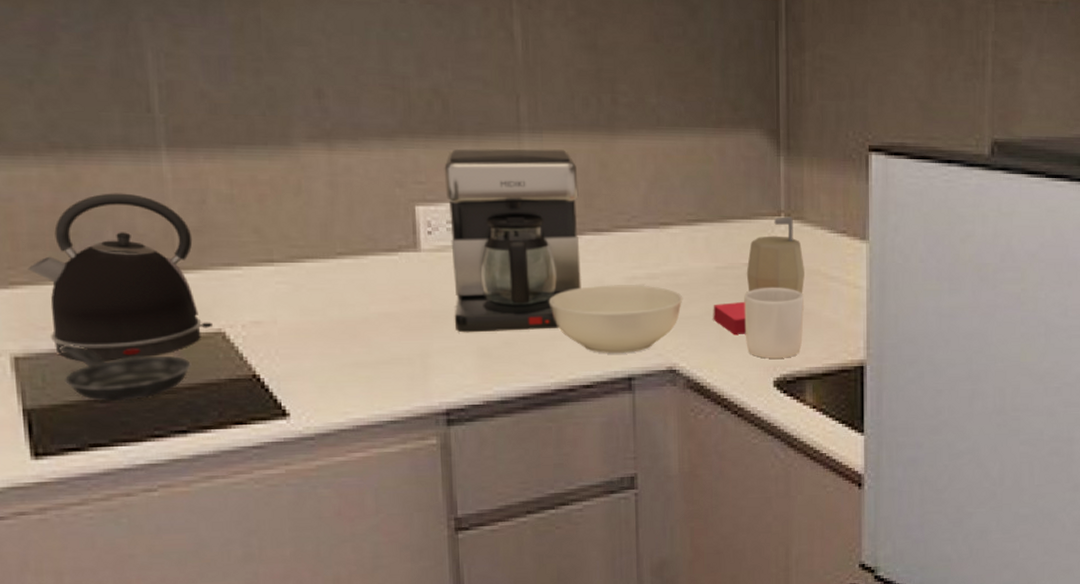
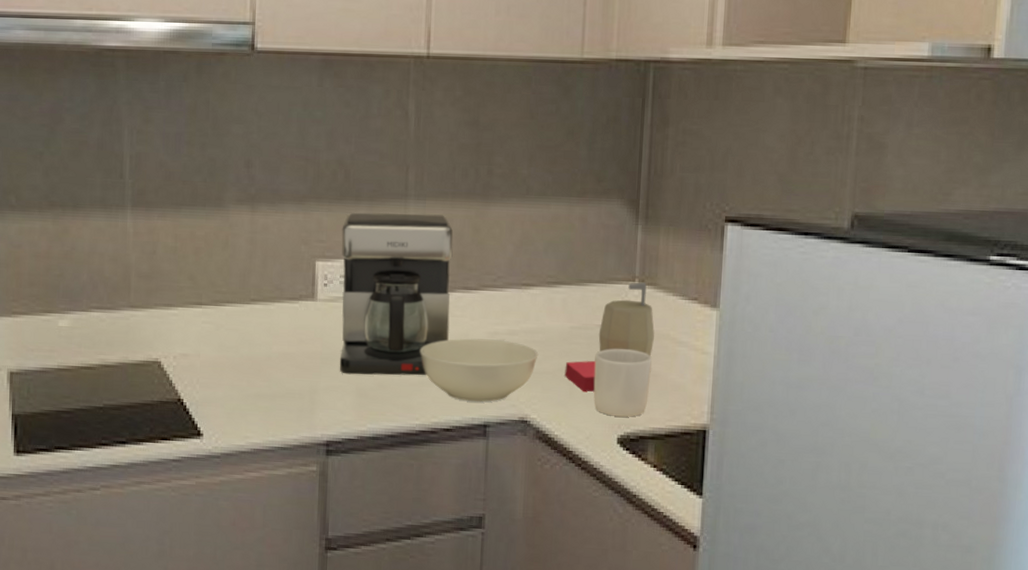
kettle: present [28,193,212,360] -> none [26,243,152,379]
frying pan: present [59,345,191,402] -> none [42,364,134,414]

